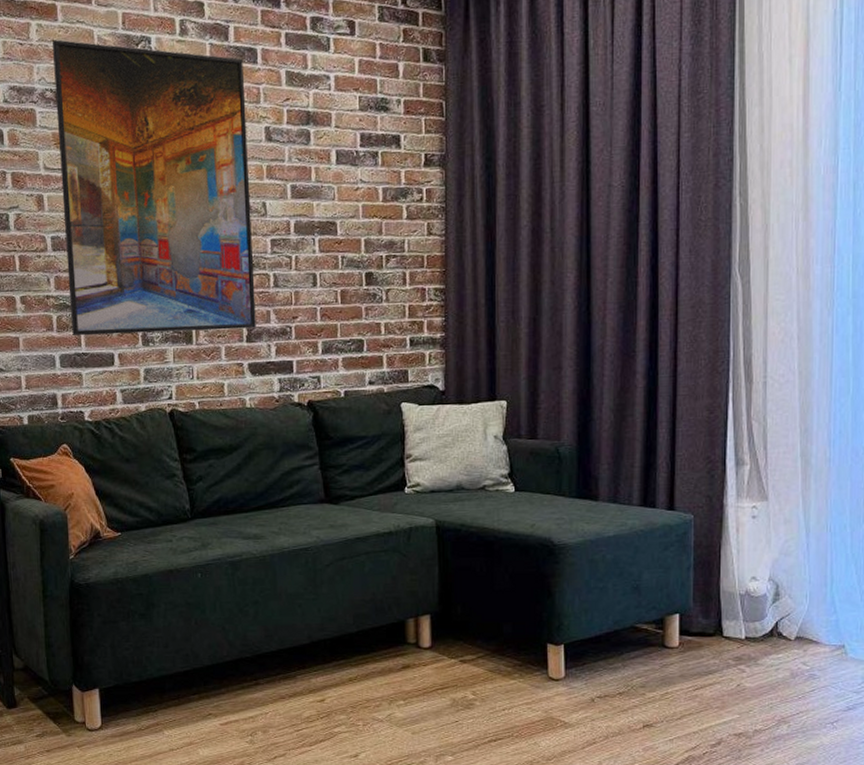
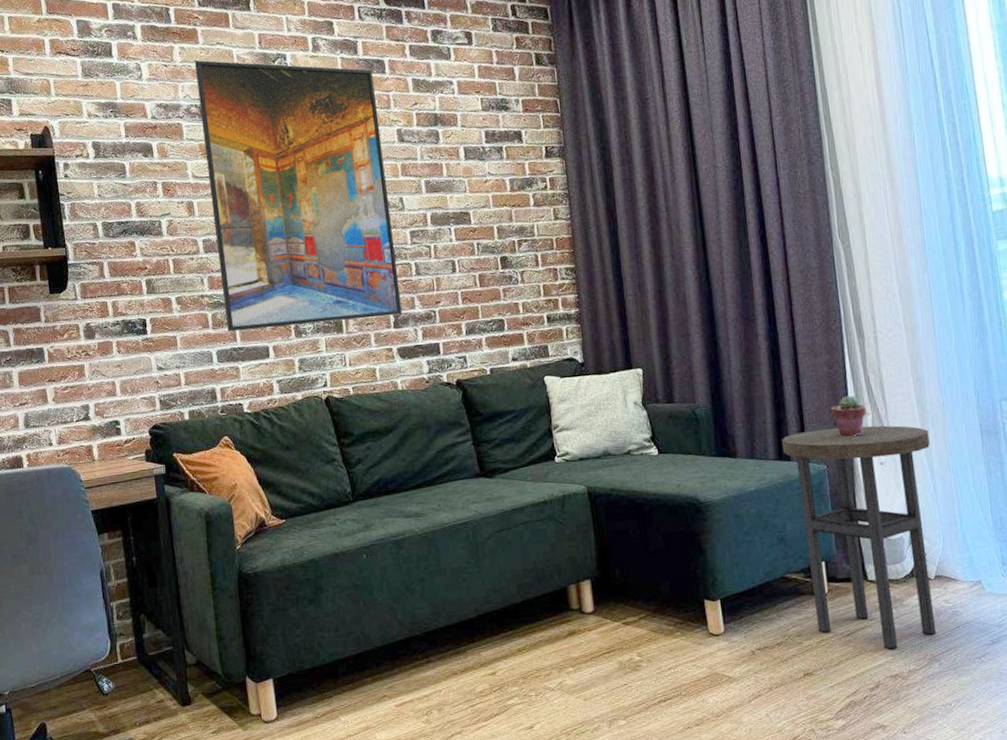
side table: none [648,476,809,708] -> present [781,425,937,650]
potted succulent: none [705,443,745,487] -> present [830,395,867,437]

